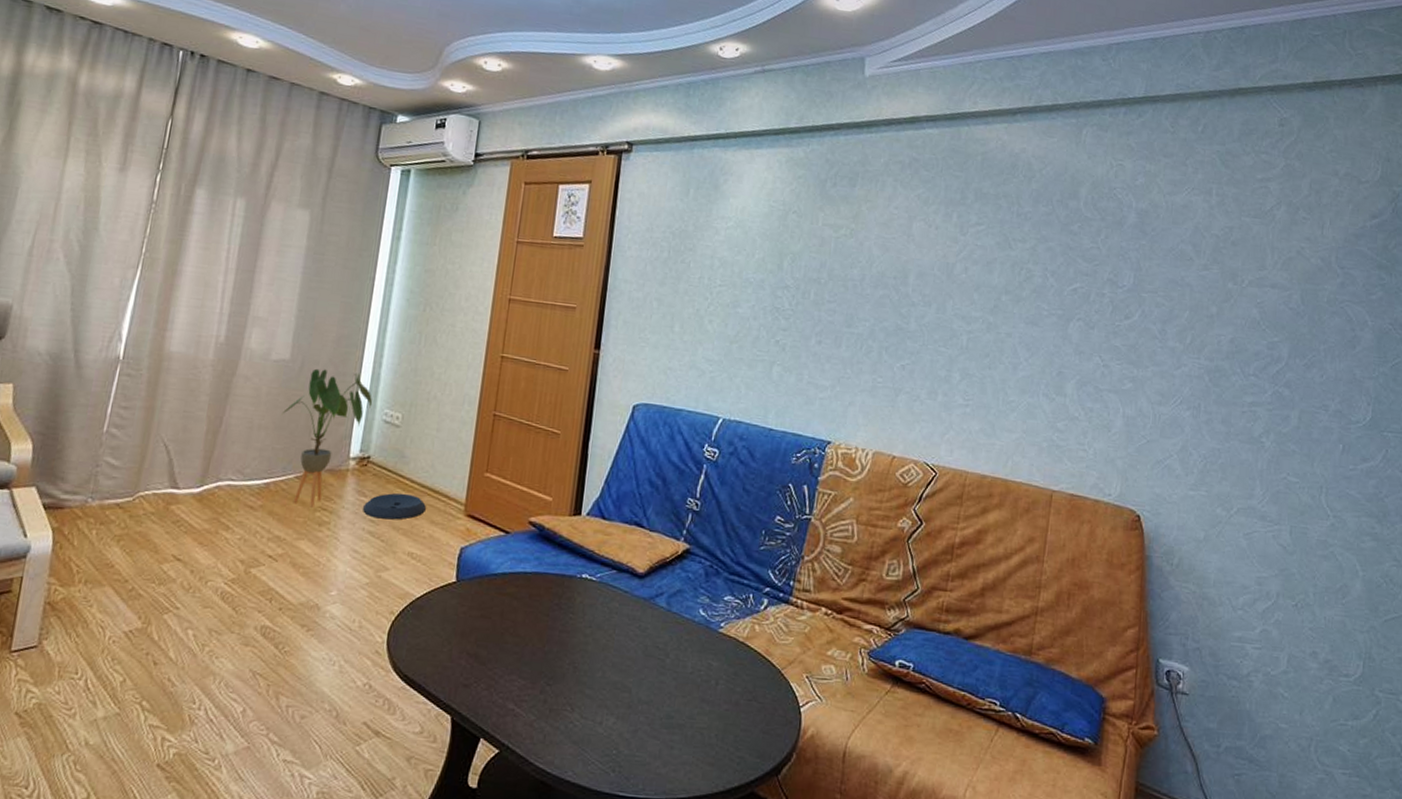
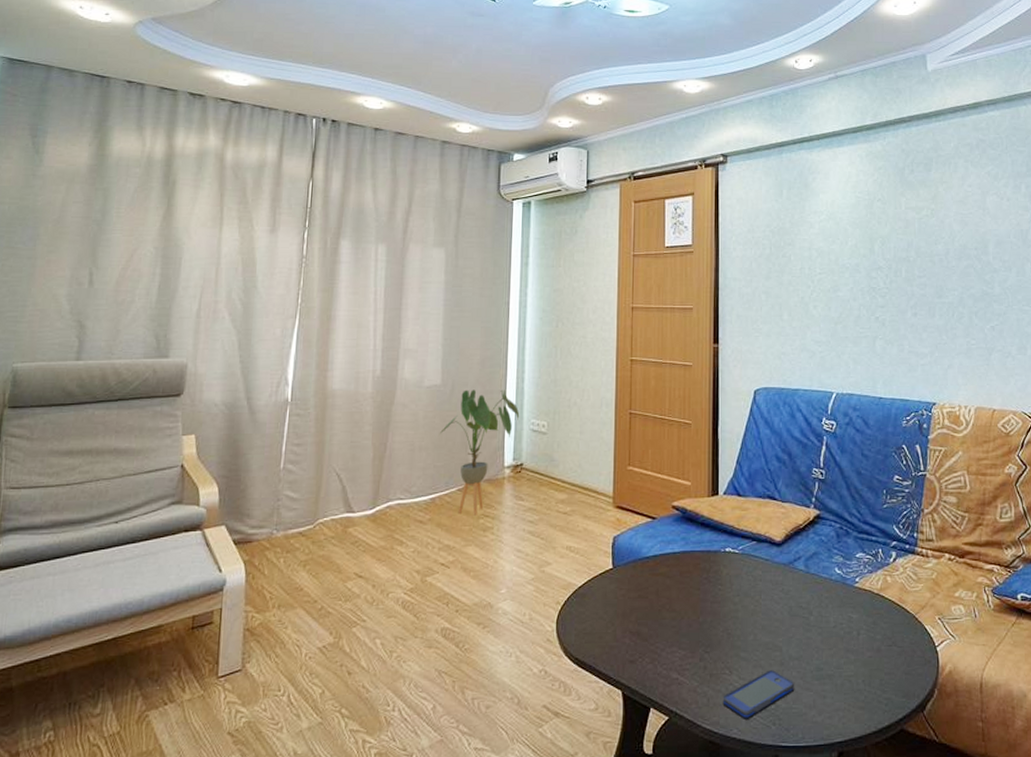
robot vacuum: present [363,493,426,520] -> none [522,493,578,519]
mobile phone: none [559,712,642,763] -> present [722,670,795,719]

